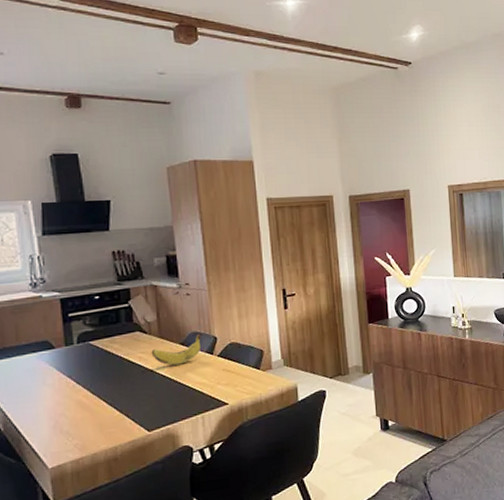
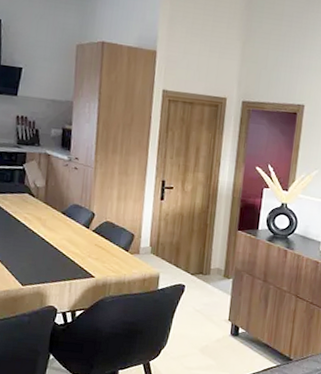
banana: present [151,334,201,366] -> none [35,207,81,232]

